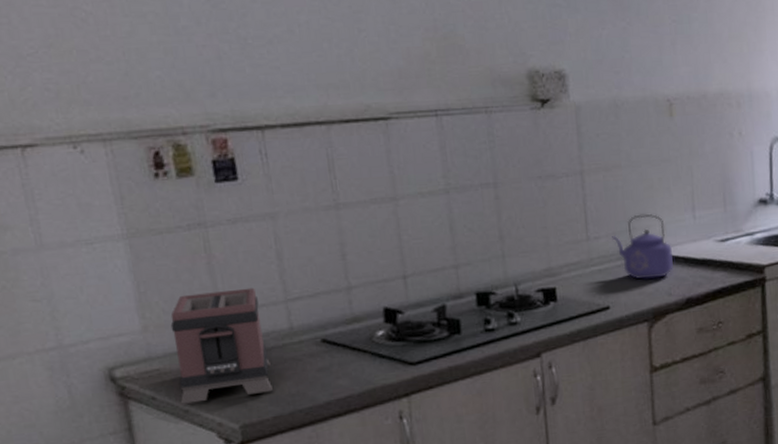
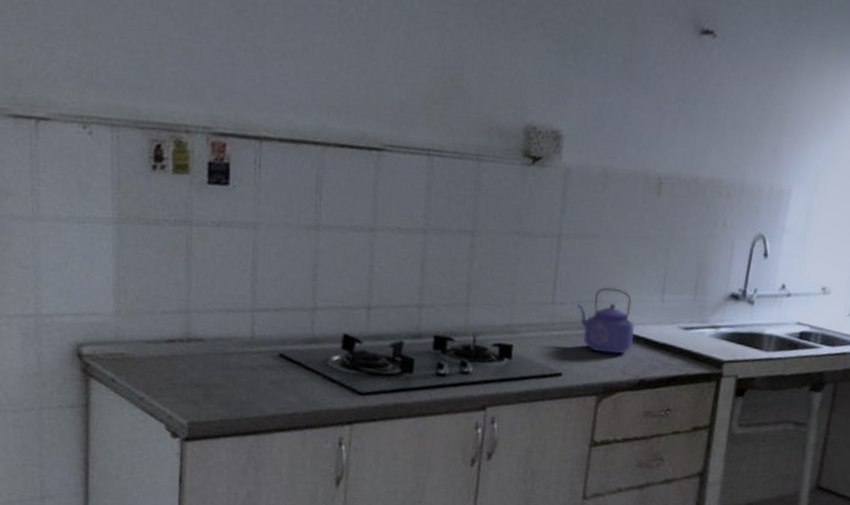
toaster: present [170,287,273,404] -> none [137,286,227,395]

